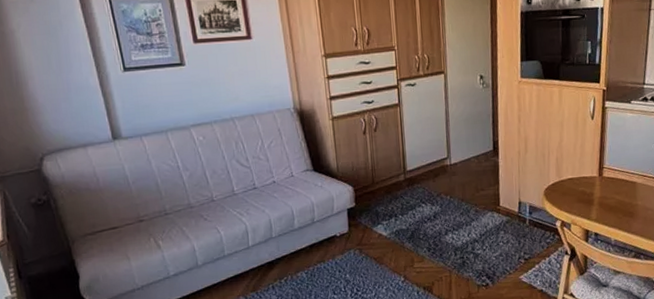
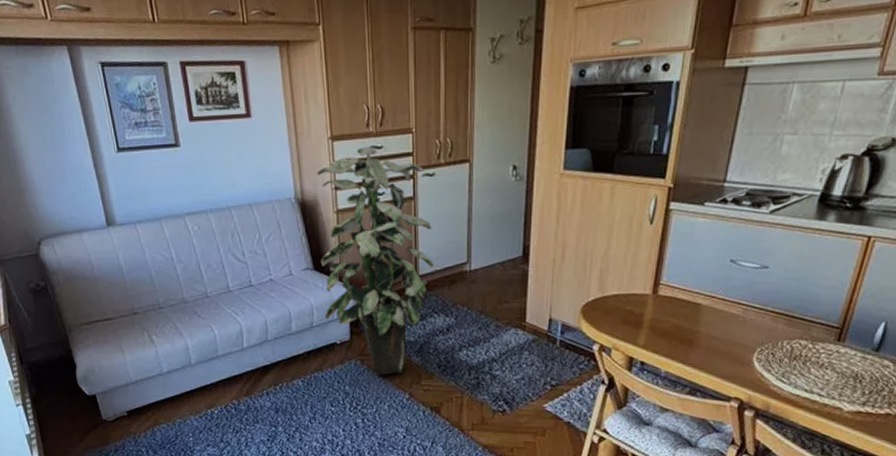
indoor plant: none [313,62,420,262] -> present [317,146,434,375]

